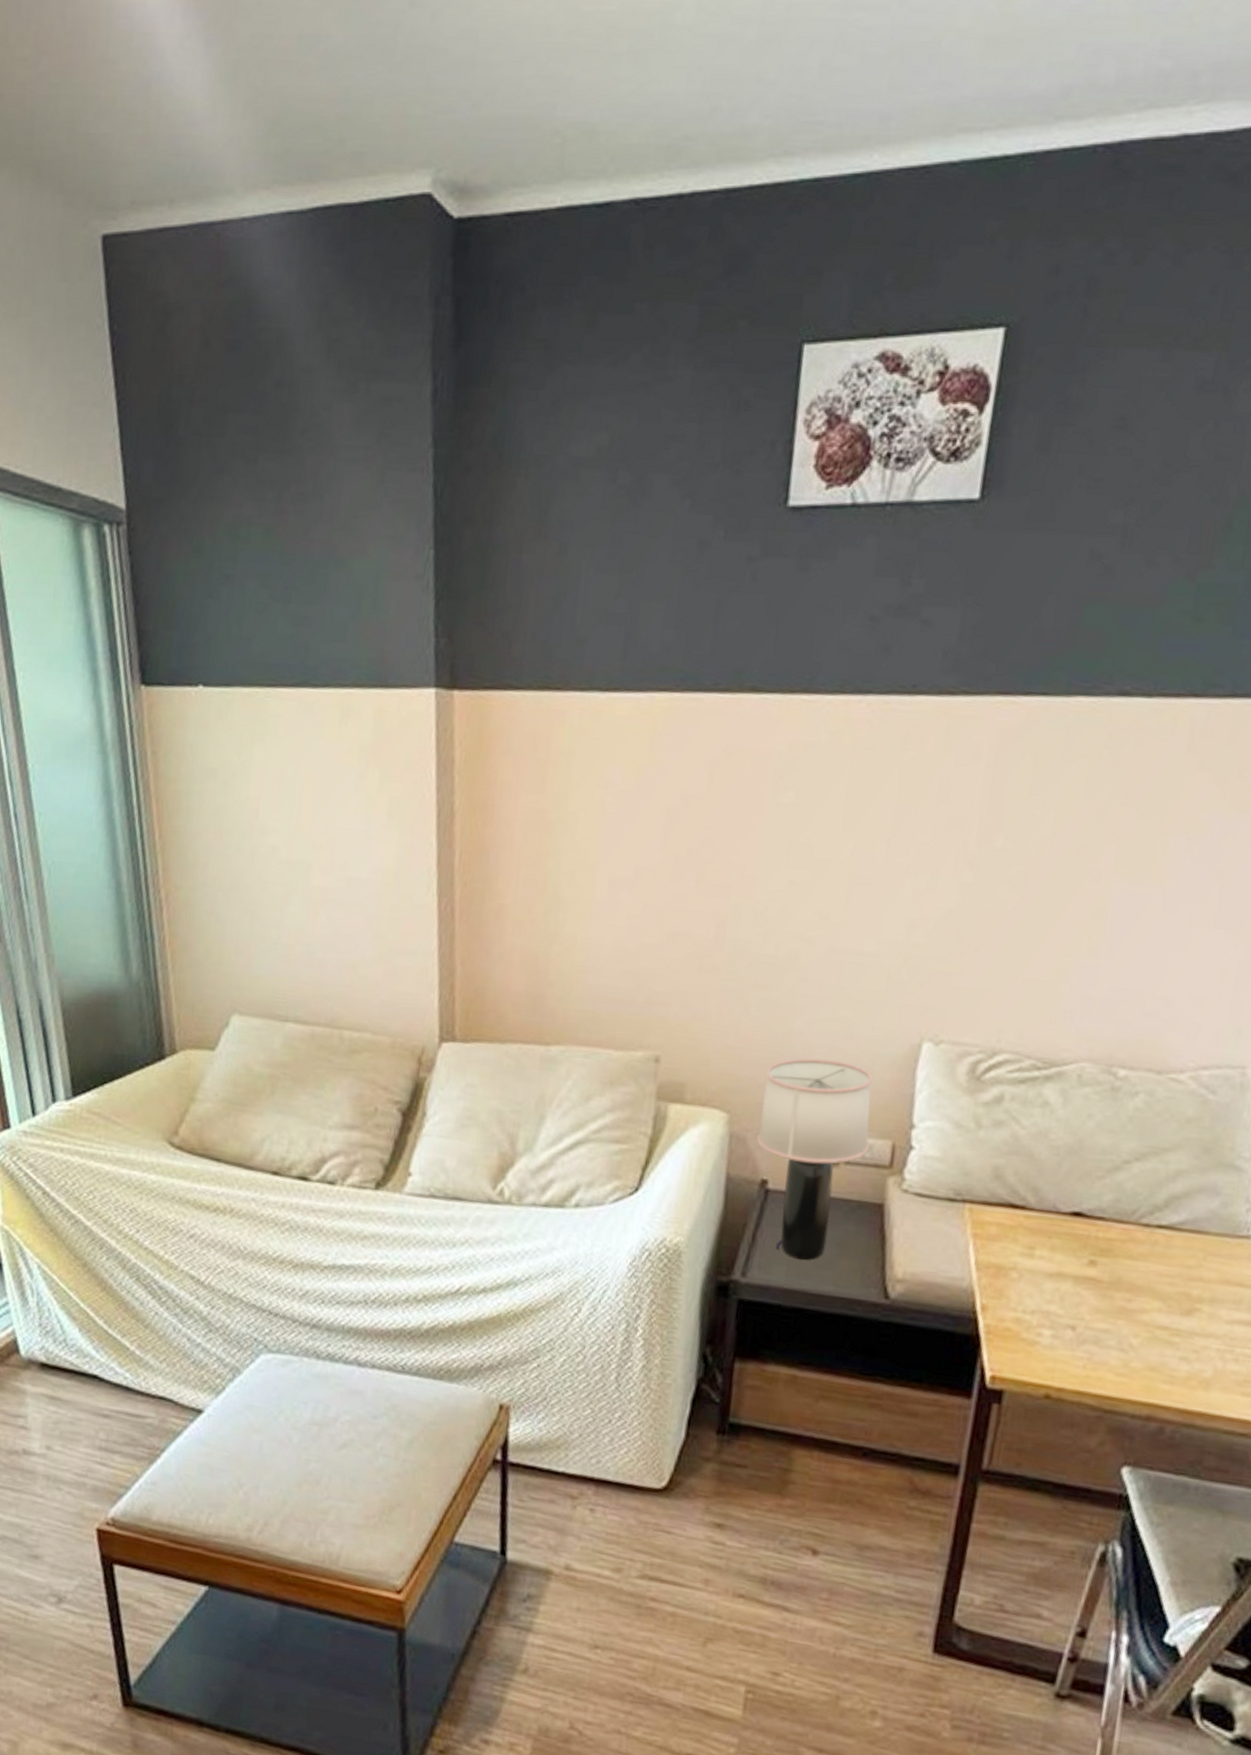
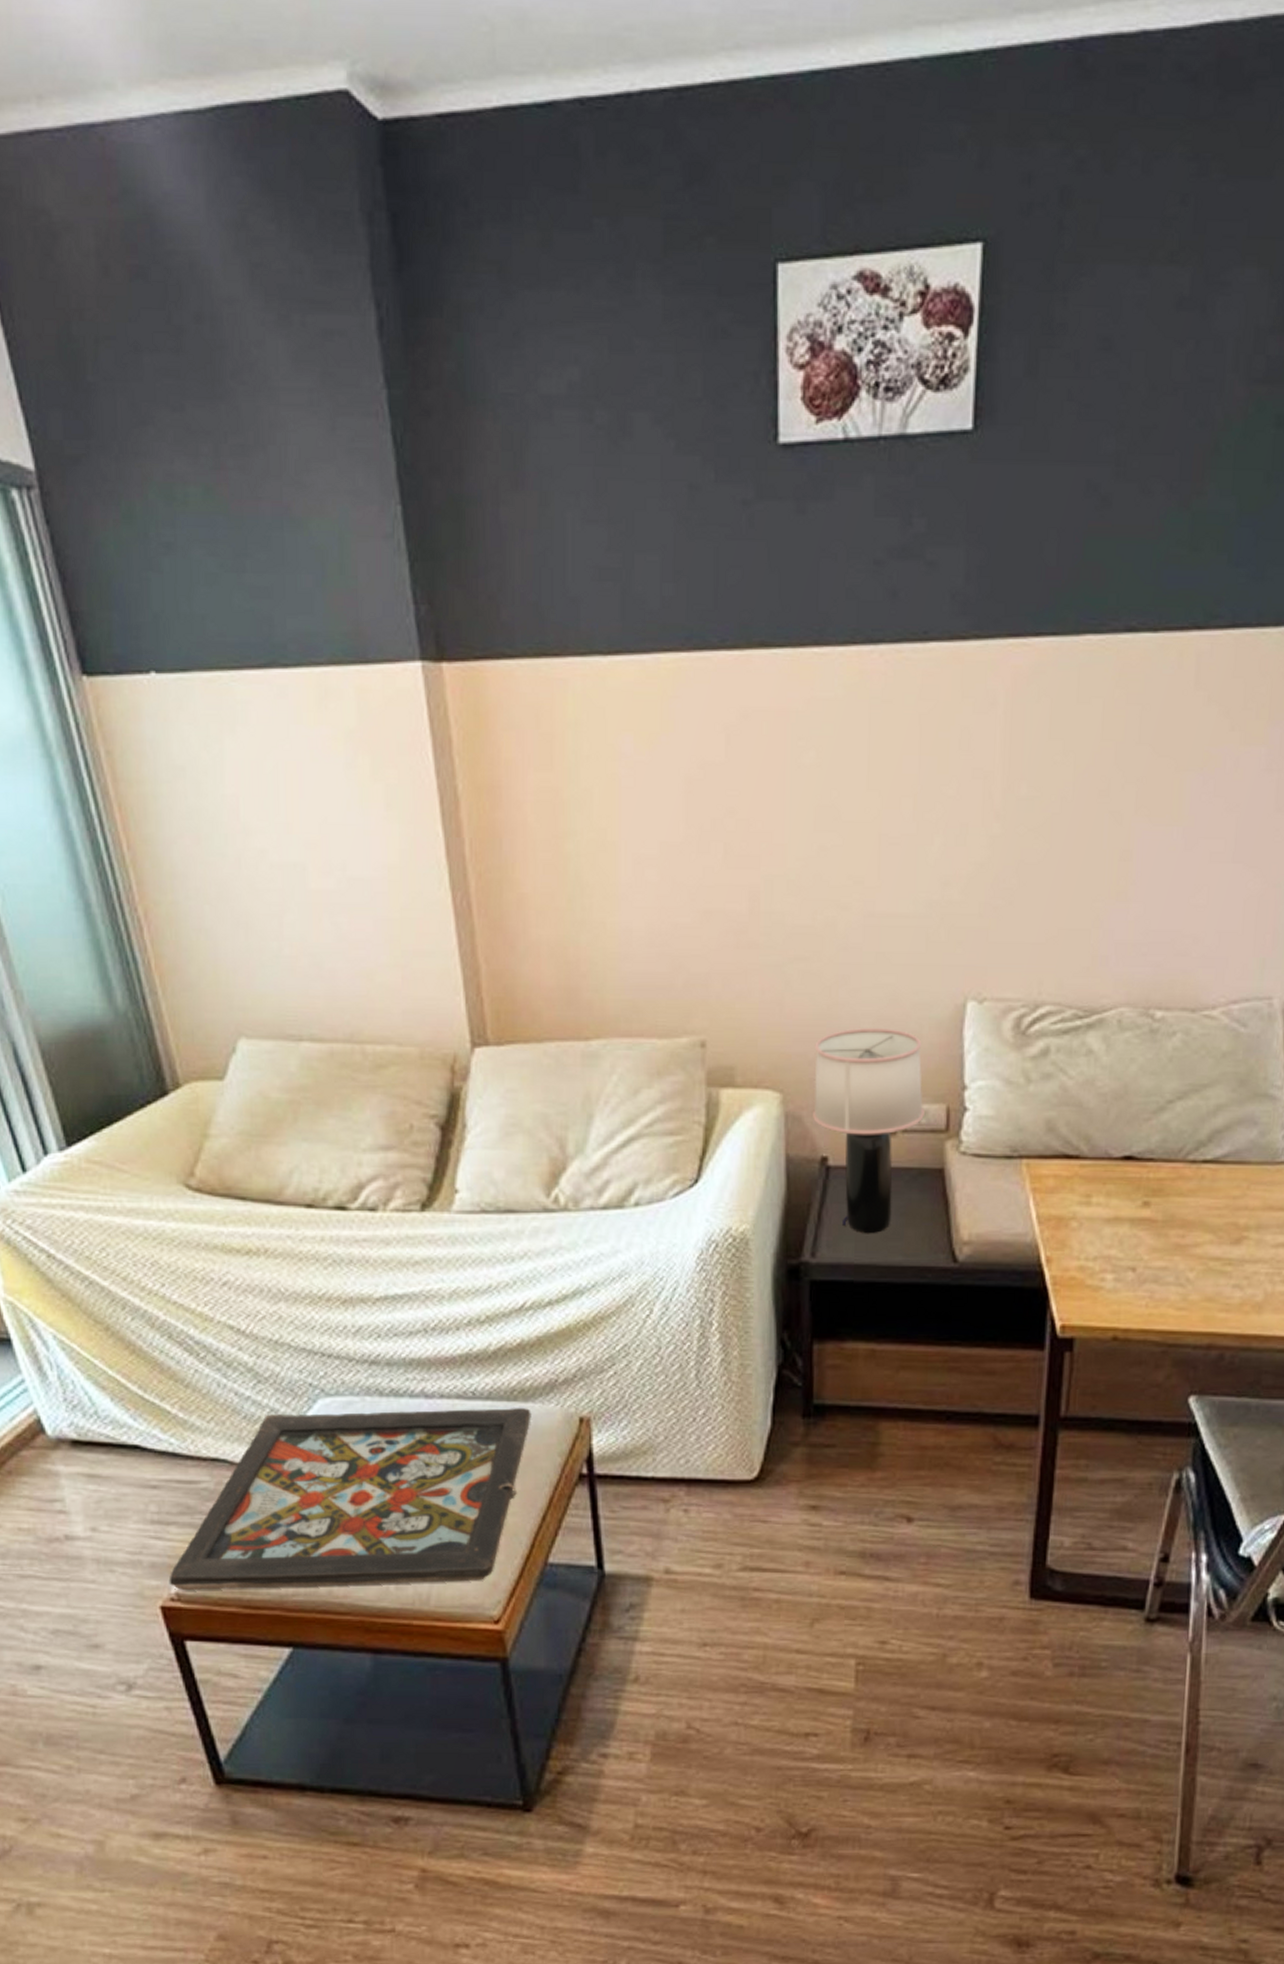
decorative tray: none [107,1362,455,1549] -> present [168,1408,531,1590]

